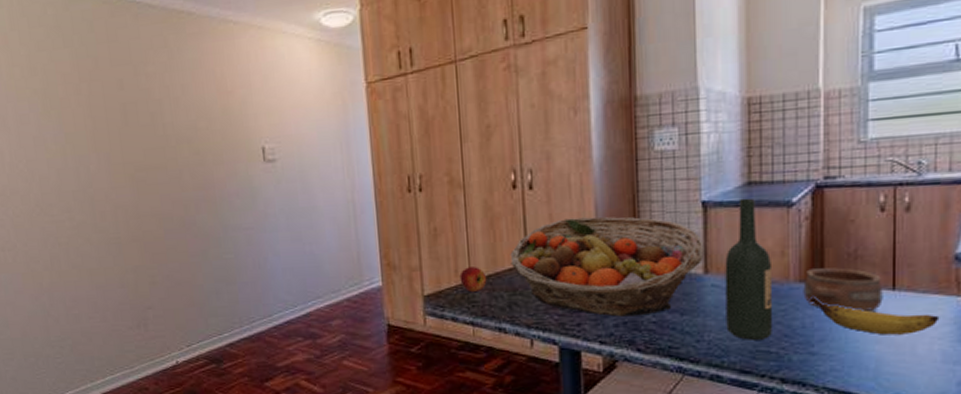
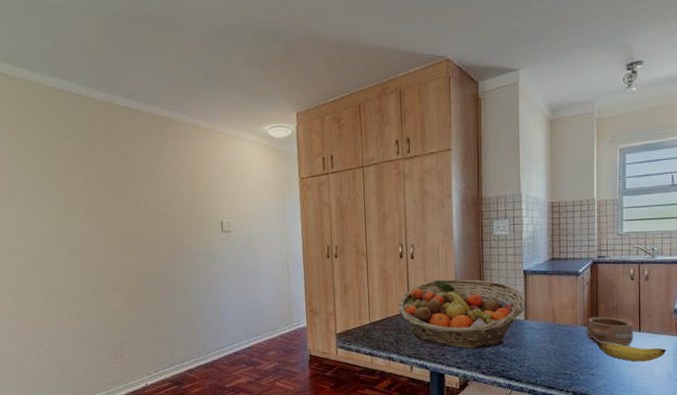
apple: present [459,267,487,293] -> none [362,313,381,332]
wine bottle: present [725,198,773,340] -> none [538,269,568,366]

